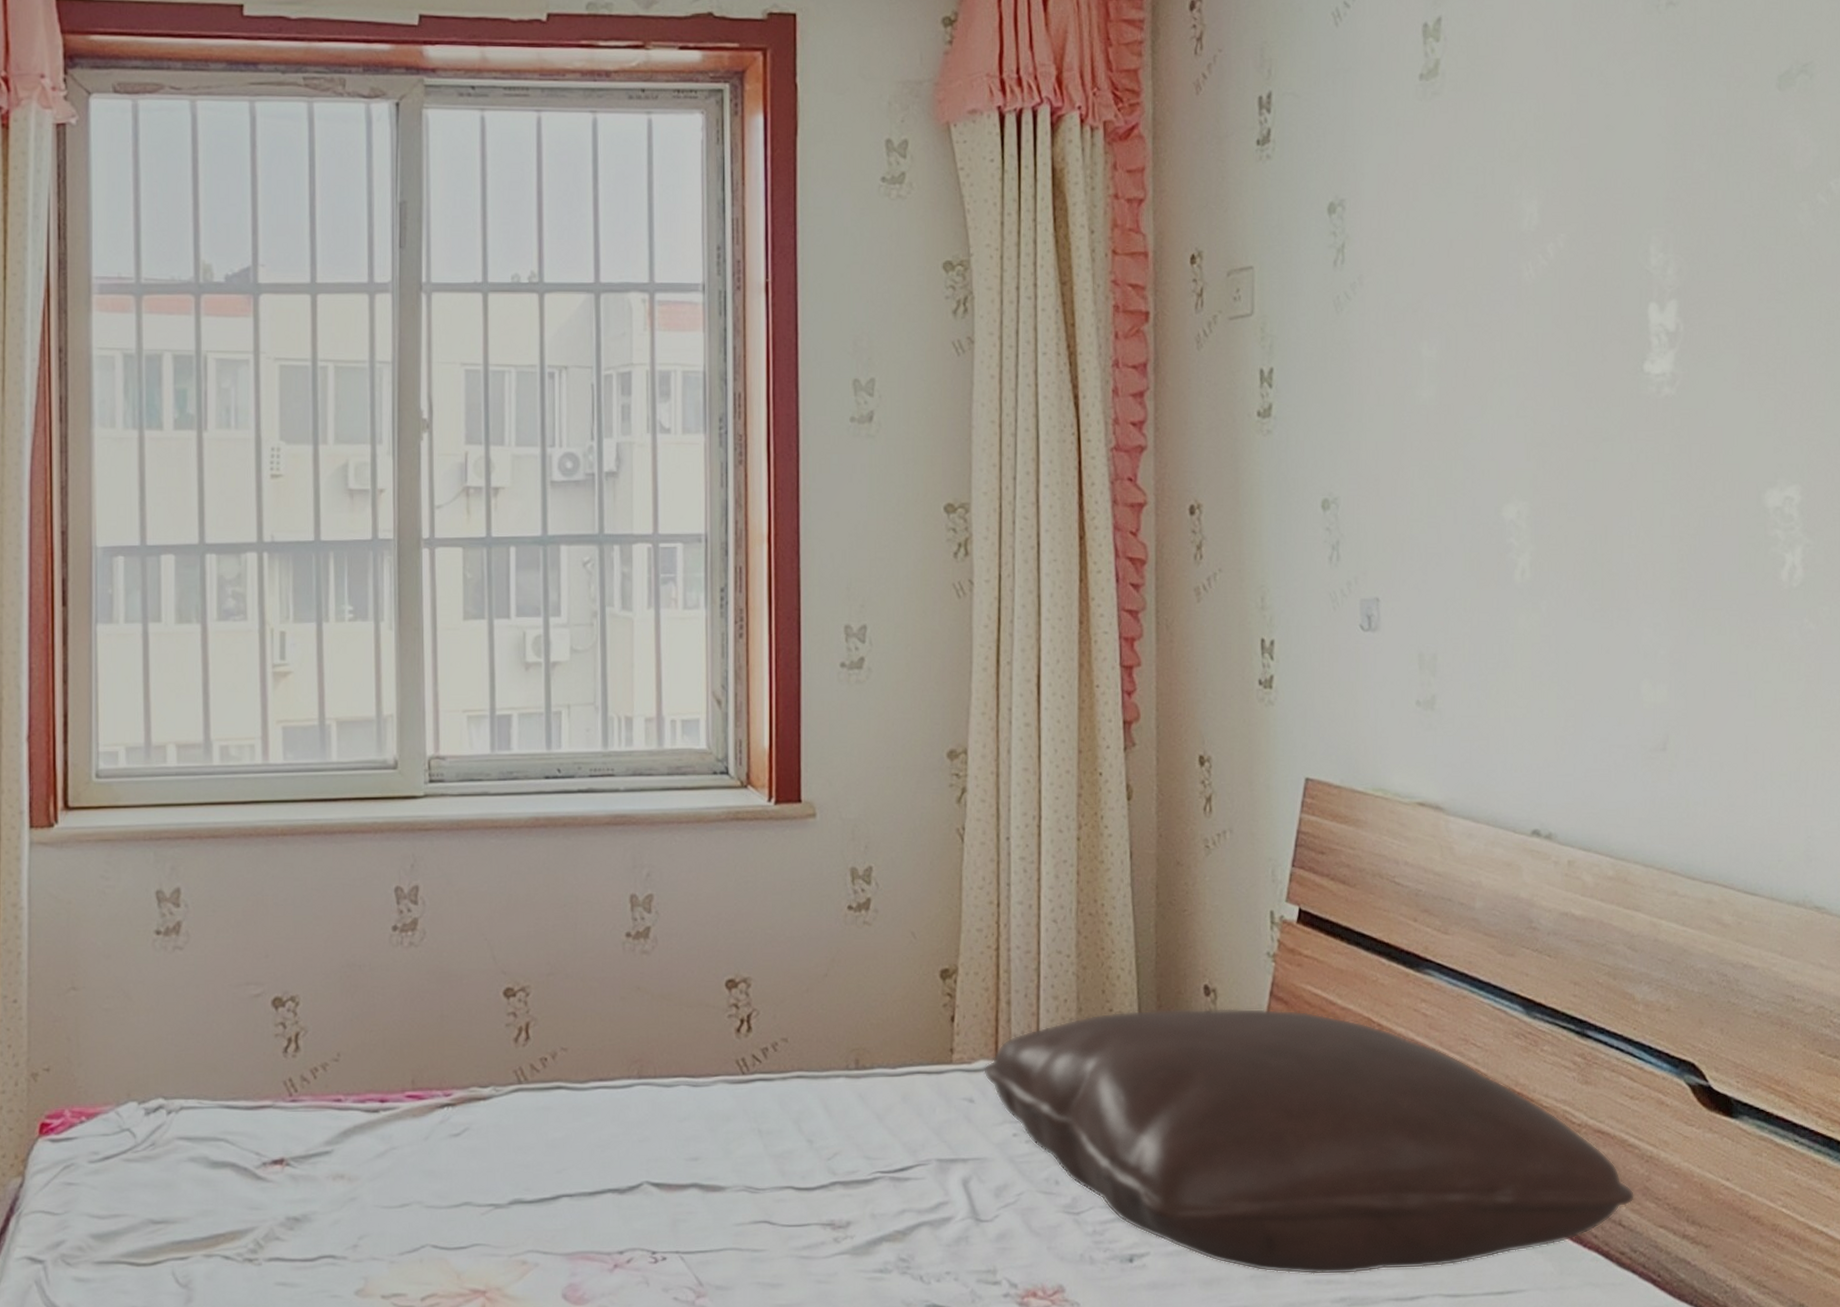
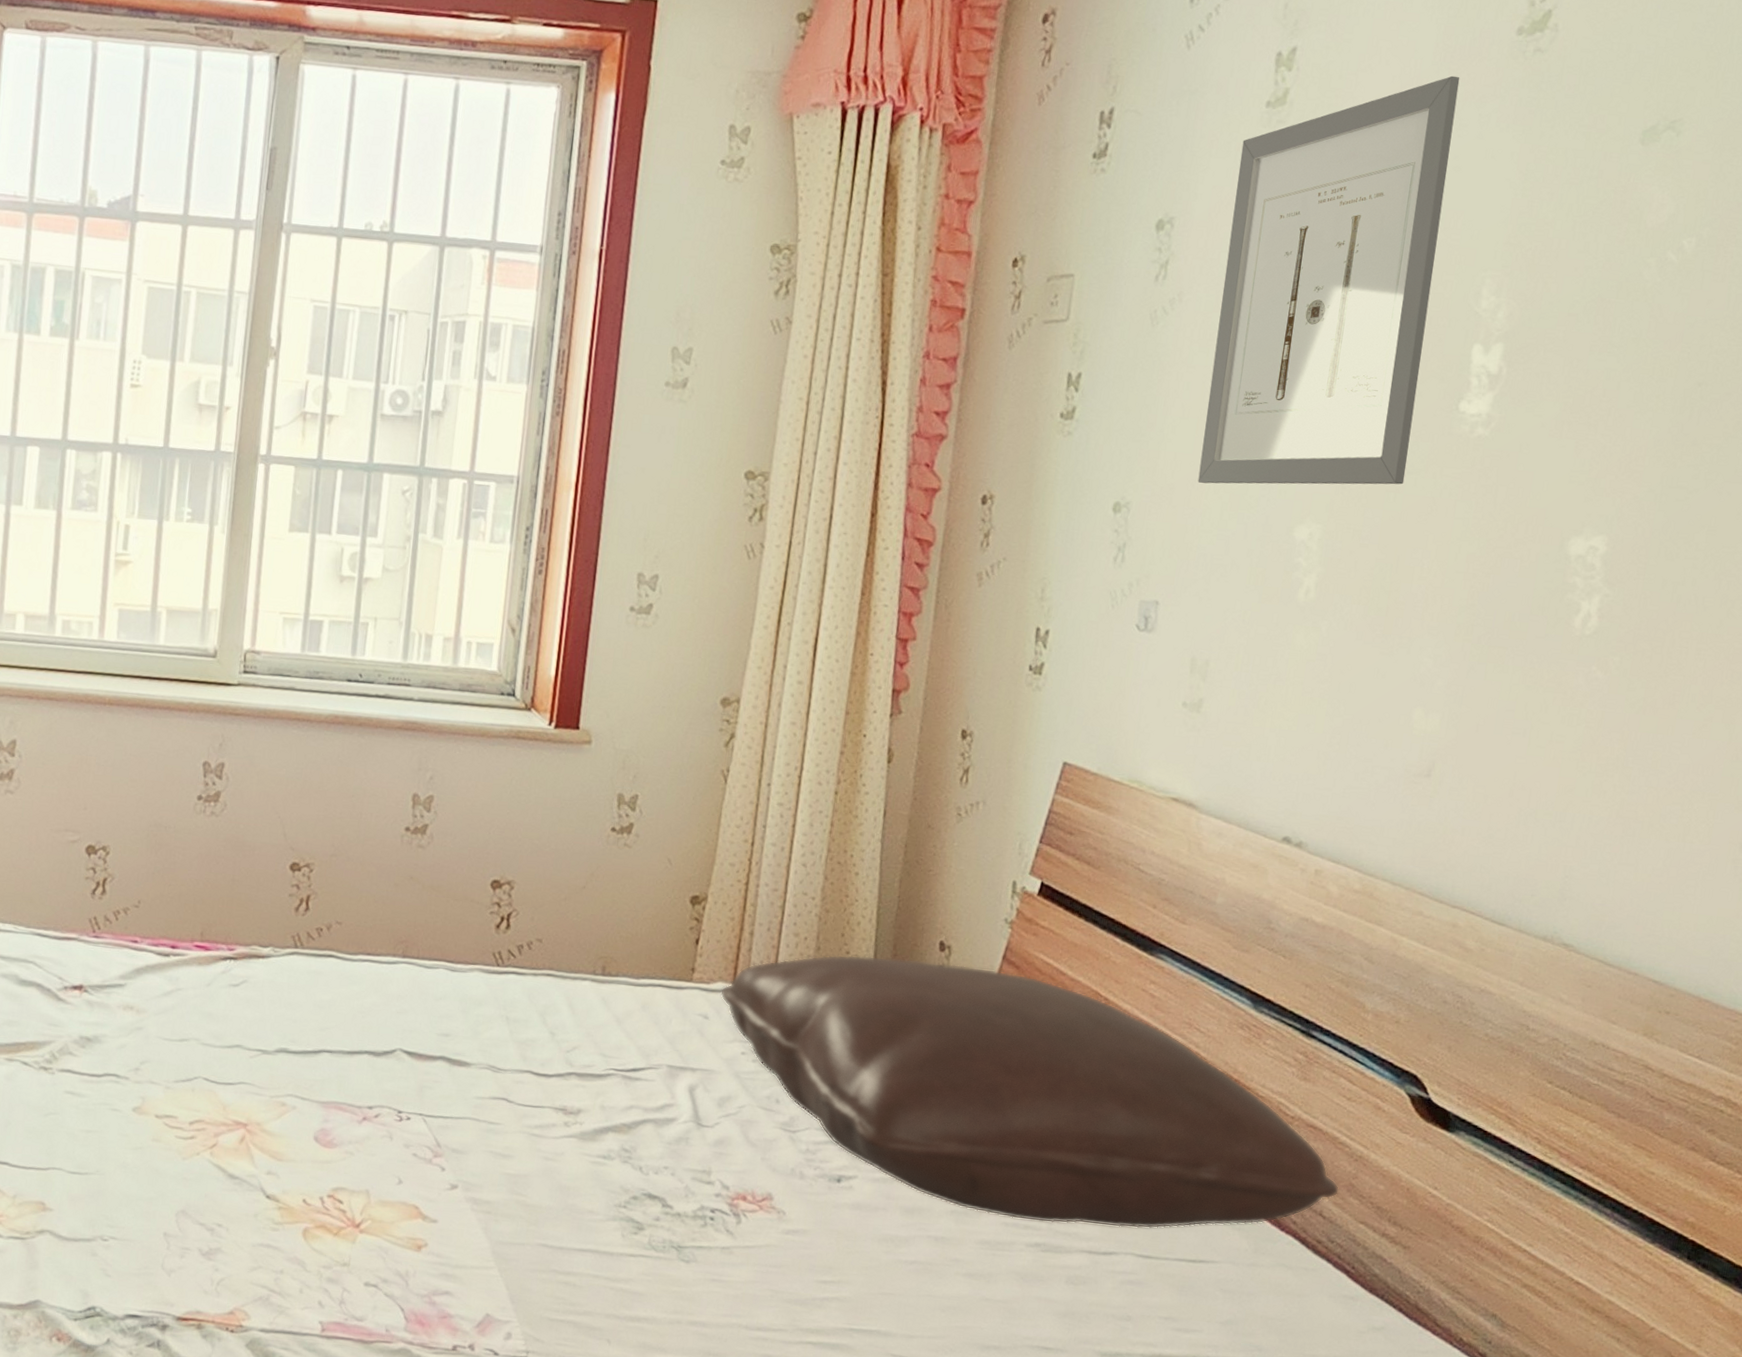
wall art: none [1401,35,1602,470] -> present [1197,75,1460,485]

